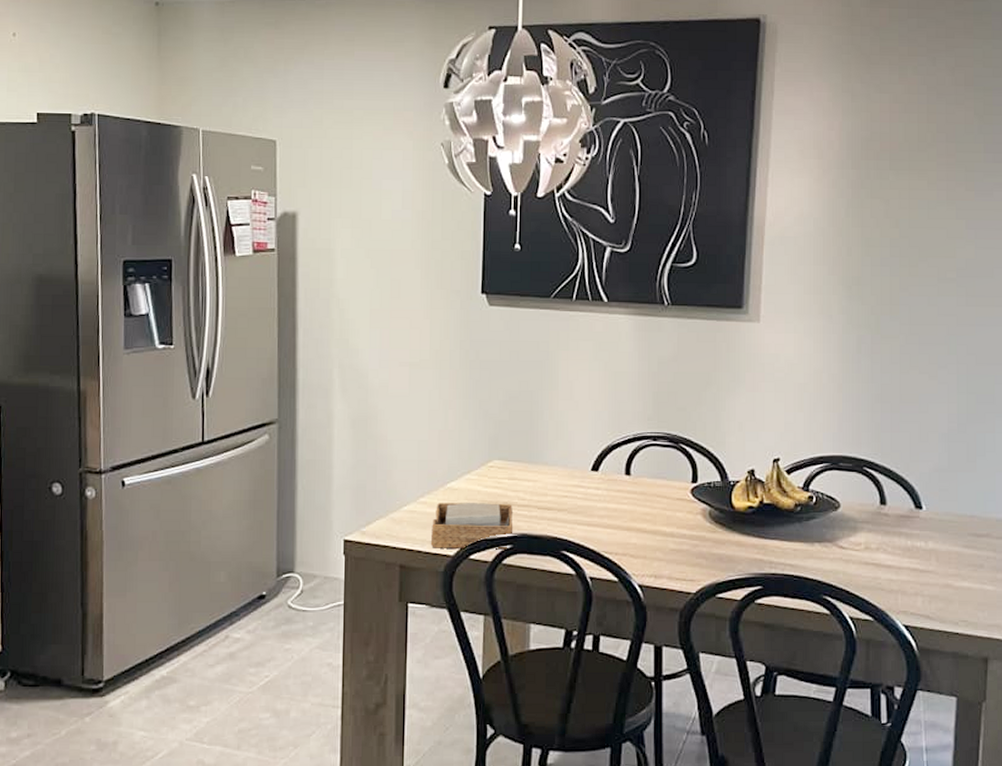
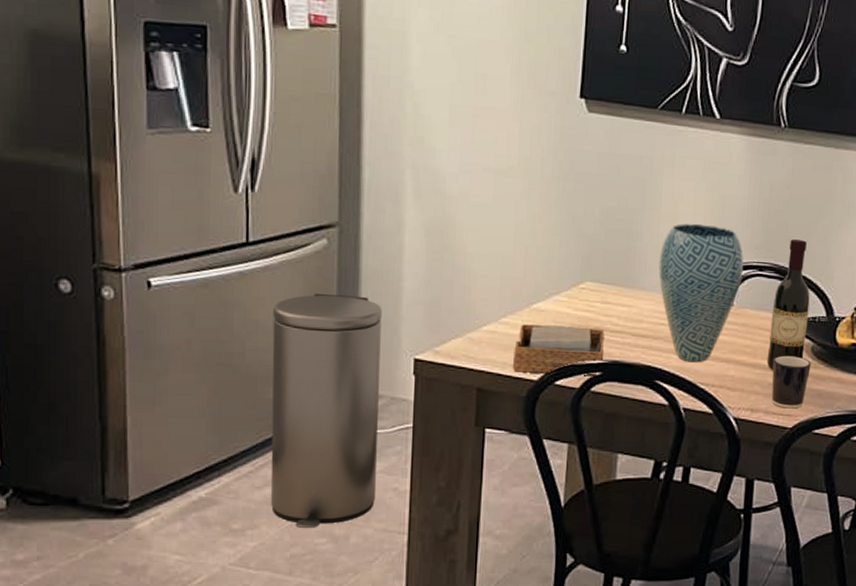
pedal bin: none [221,484,315,705] -> present [270,294,382,529]
vase: none [559,400,639,532] -> present [658,223,744,363]
wine bottle: none [666,409,704,536] -> present [767,239,810,370]
mug: none [672,521,709,574] -> present [771,355,811,409]

